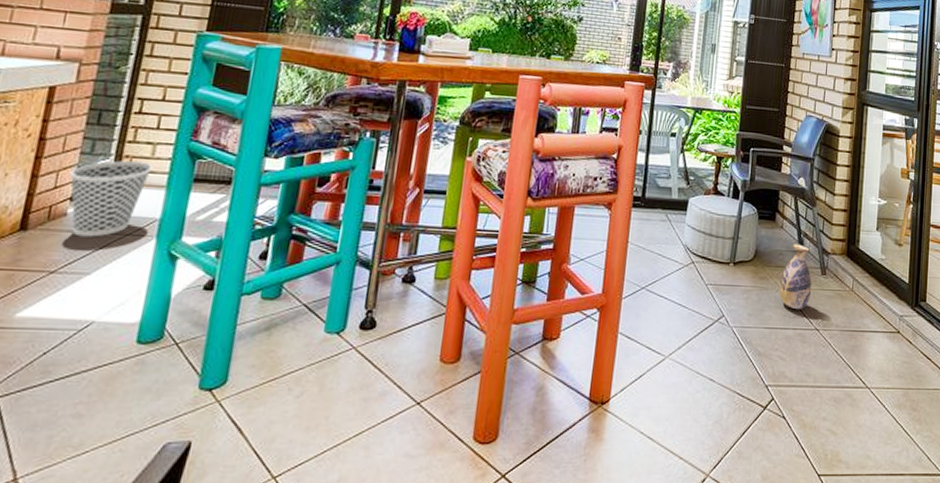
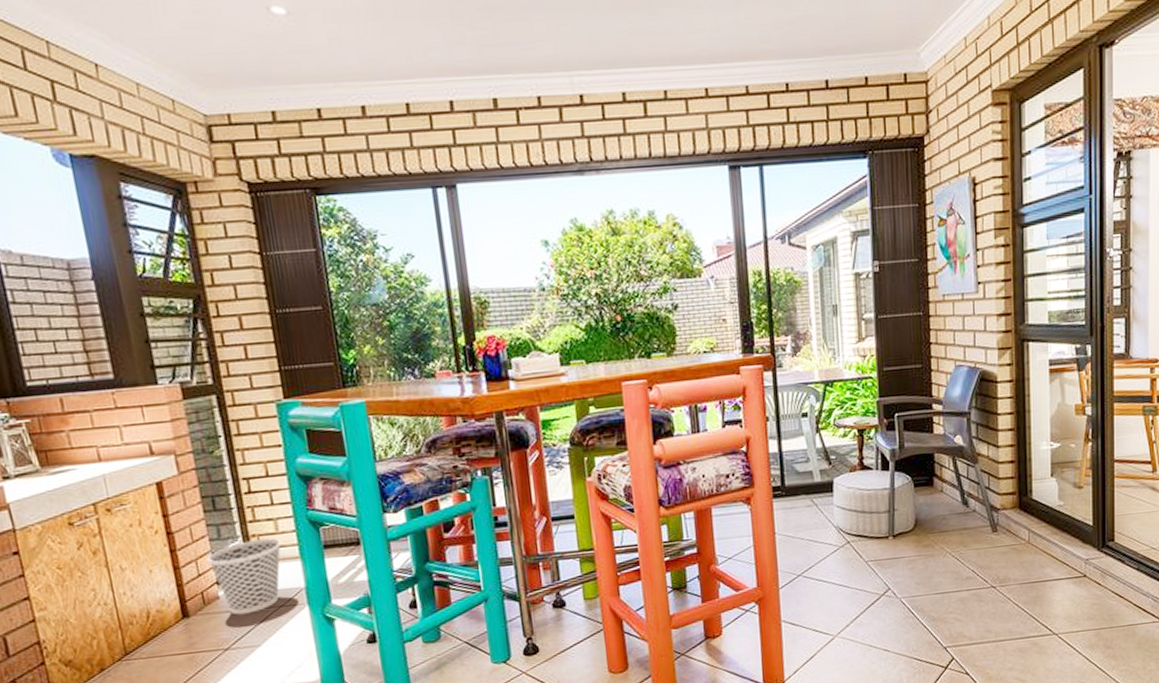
vase: present [779,244,812,310] -> none [947,505,983,572]

